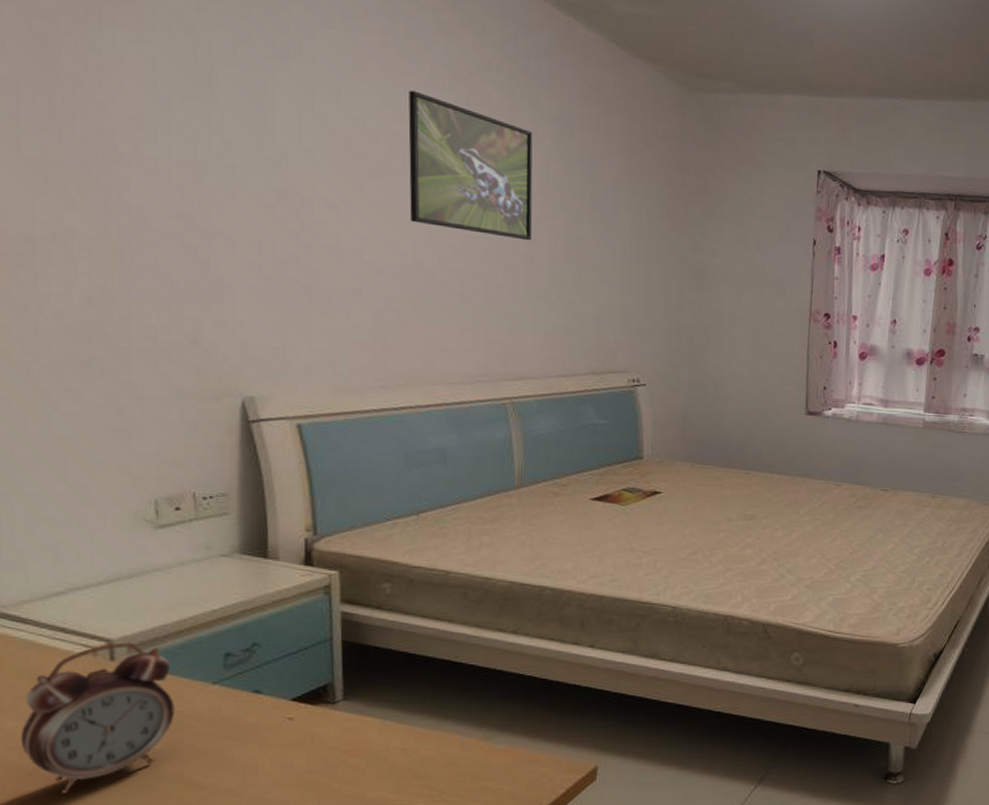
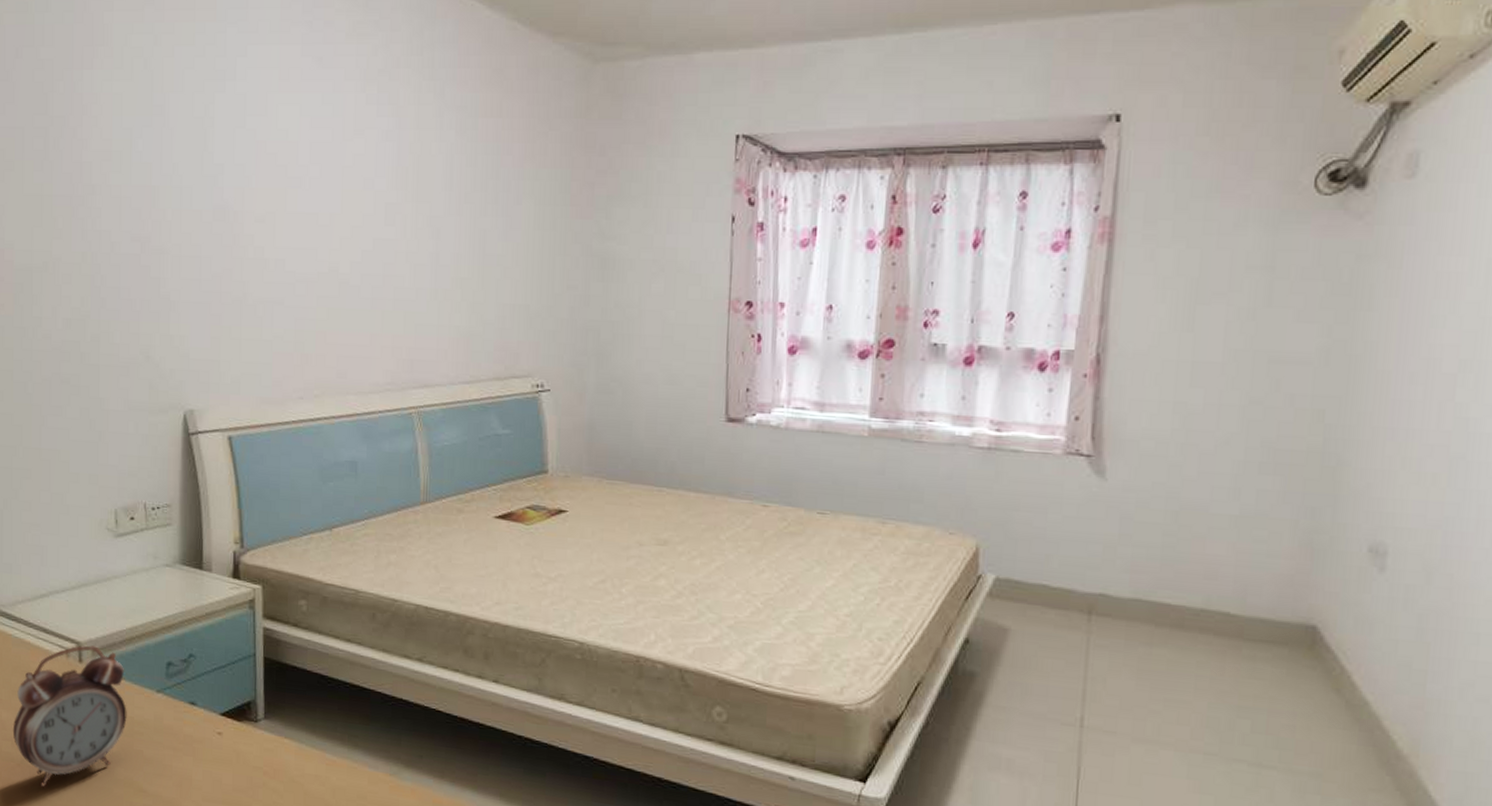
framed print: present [408,90,533,241] -> none [325,96,438,240]

